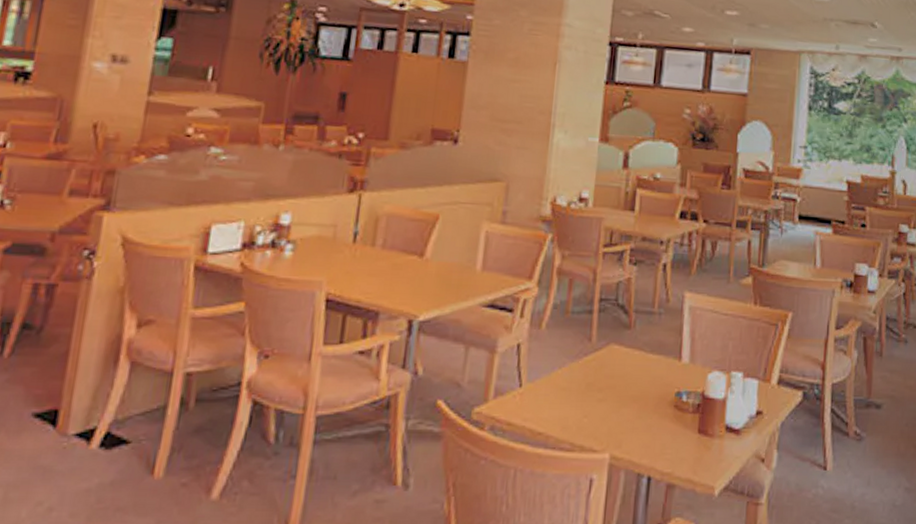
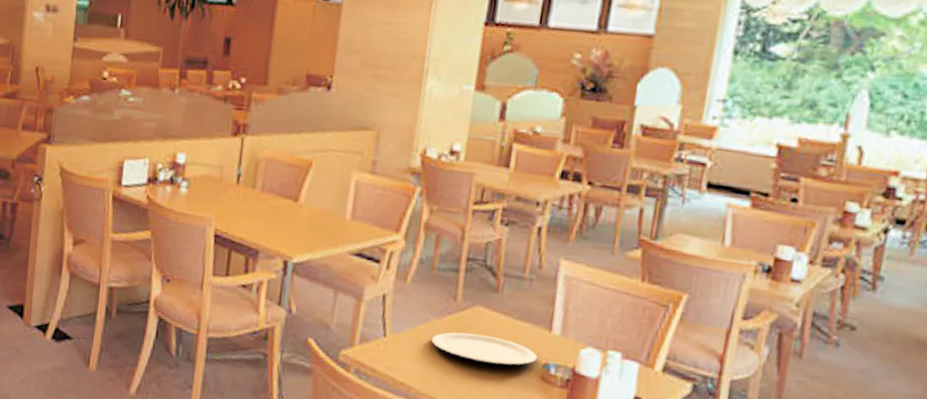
plate: none [568,371,670,400] -> present [431,332,538,366]

